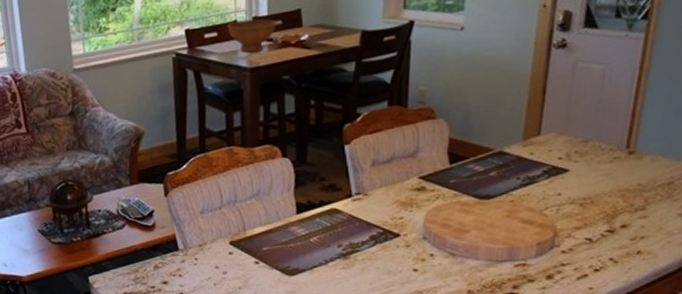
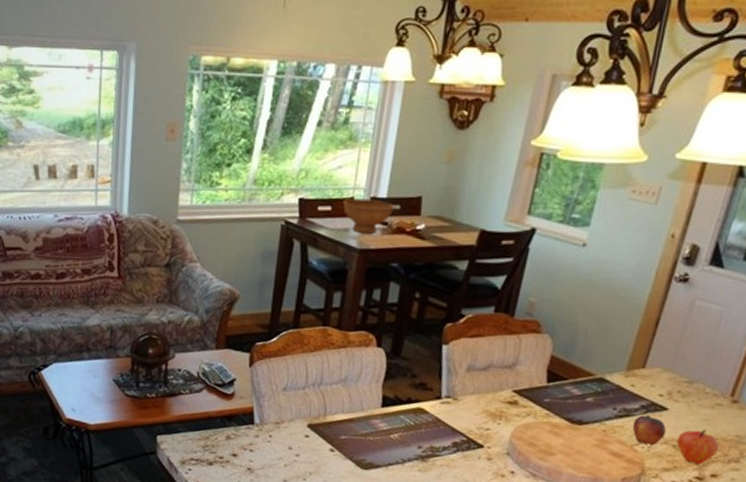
fruit: none [538,178,572,207] -> present [632,414,667,445]
fruit: none [582,183,625,218] -> present [676,429,720,465]

